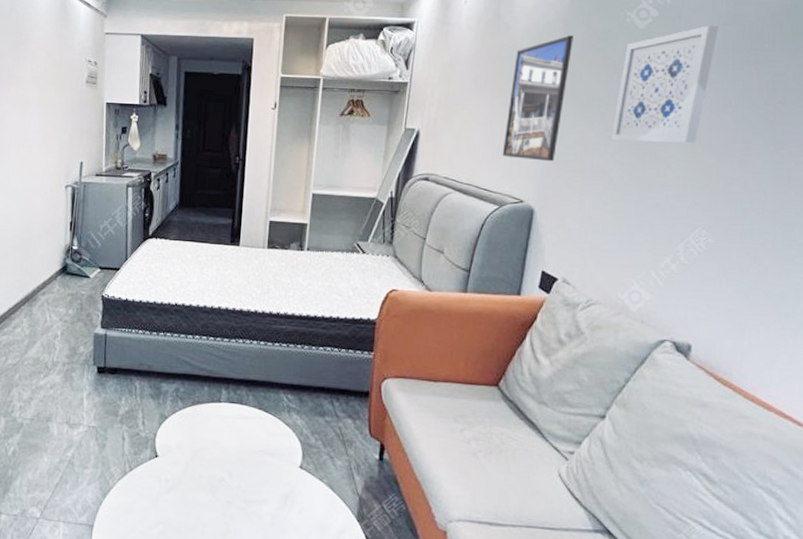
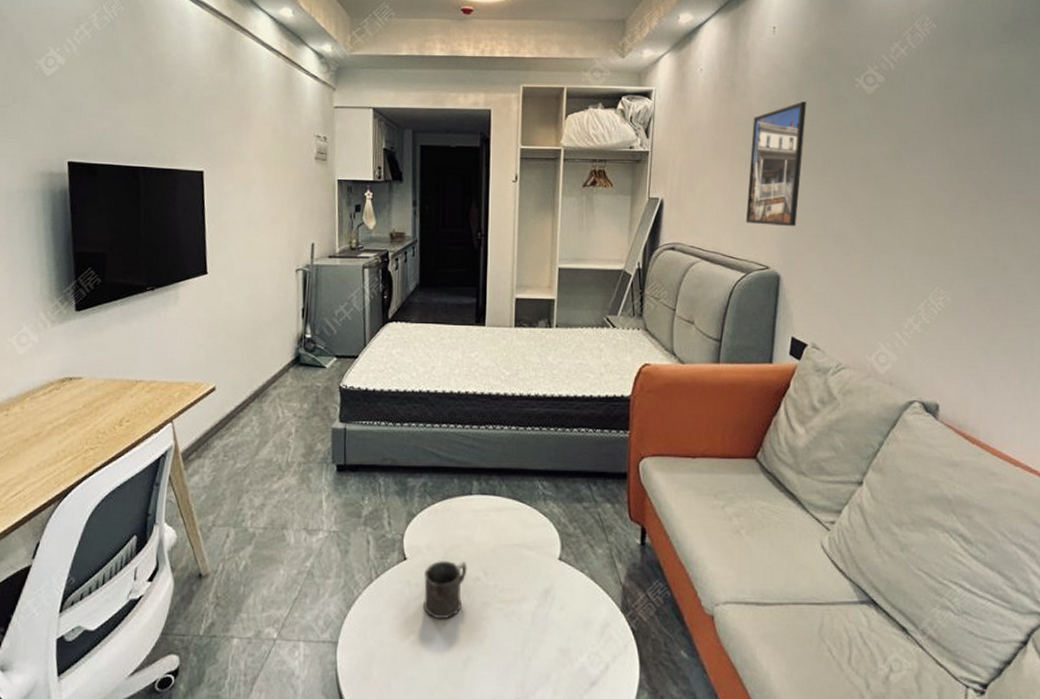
mug: none [172,460,214,513] -> present [423,561,468,619]
wall art: present [611,25,719,144] -> none [849,89,941,205]

